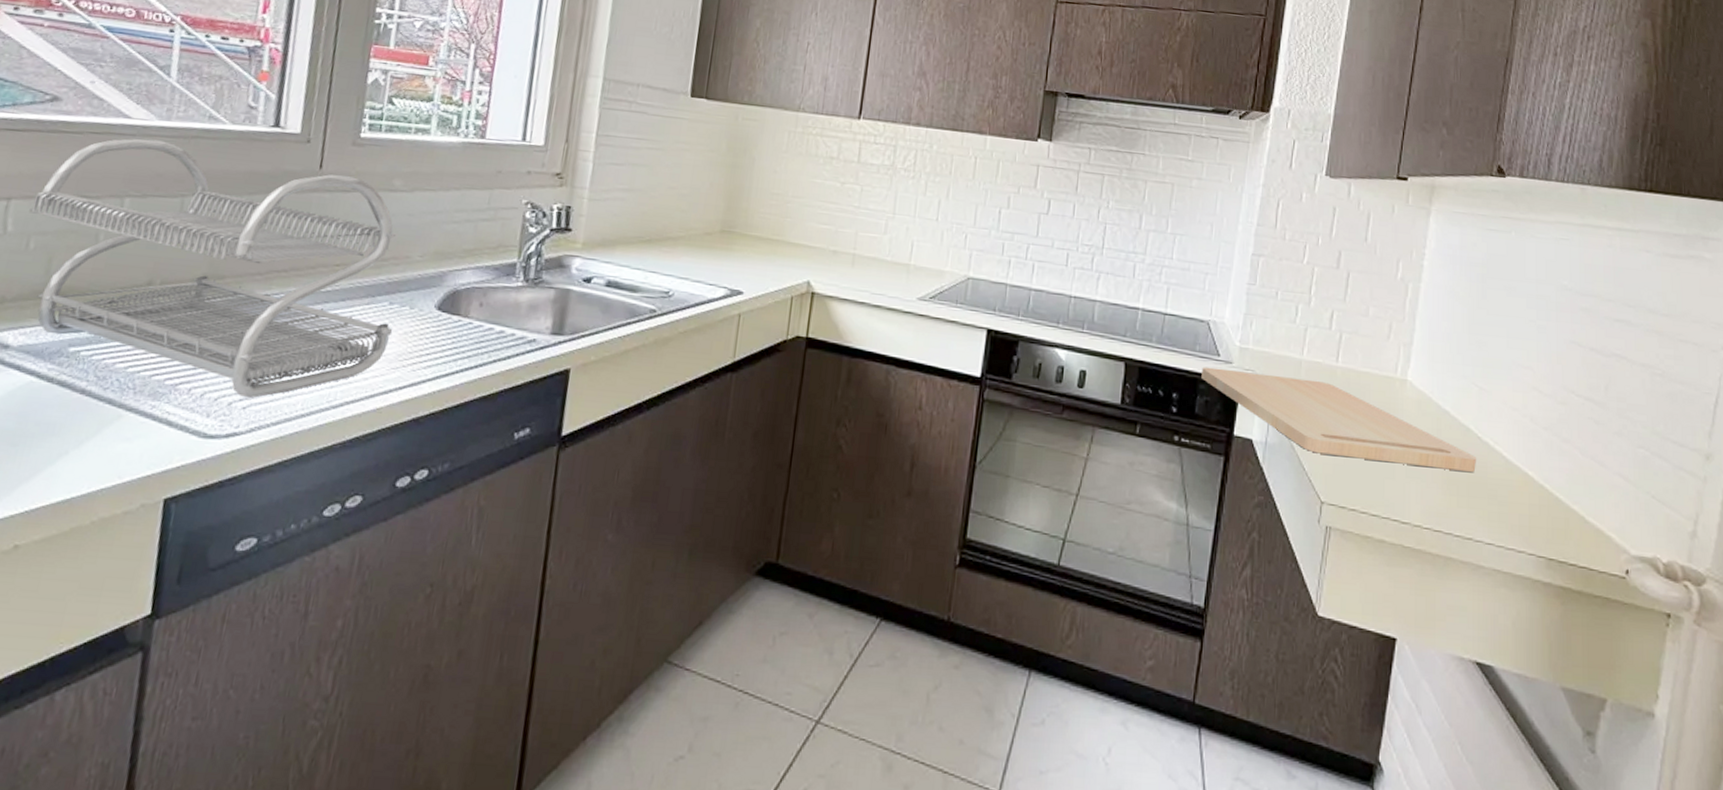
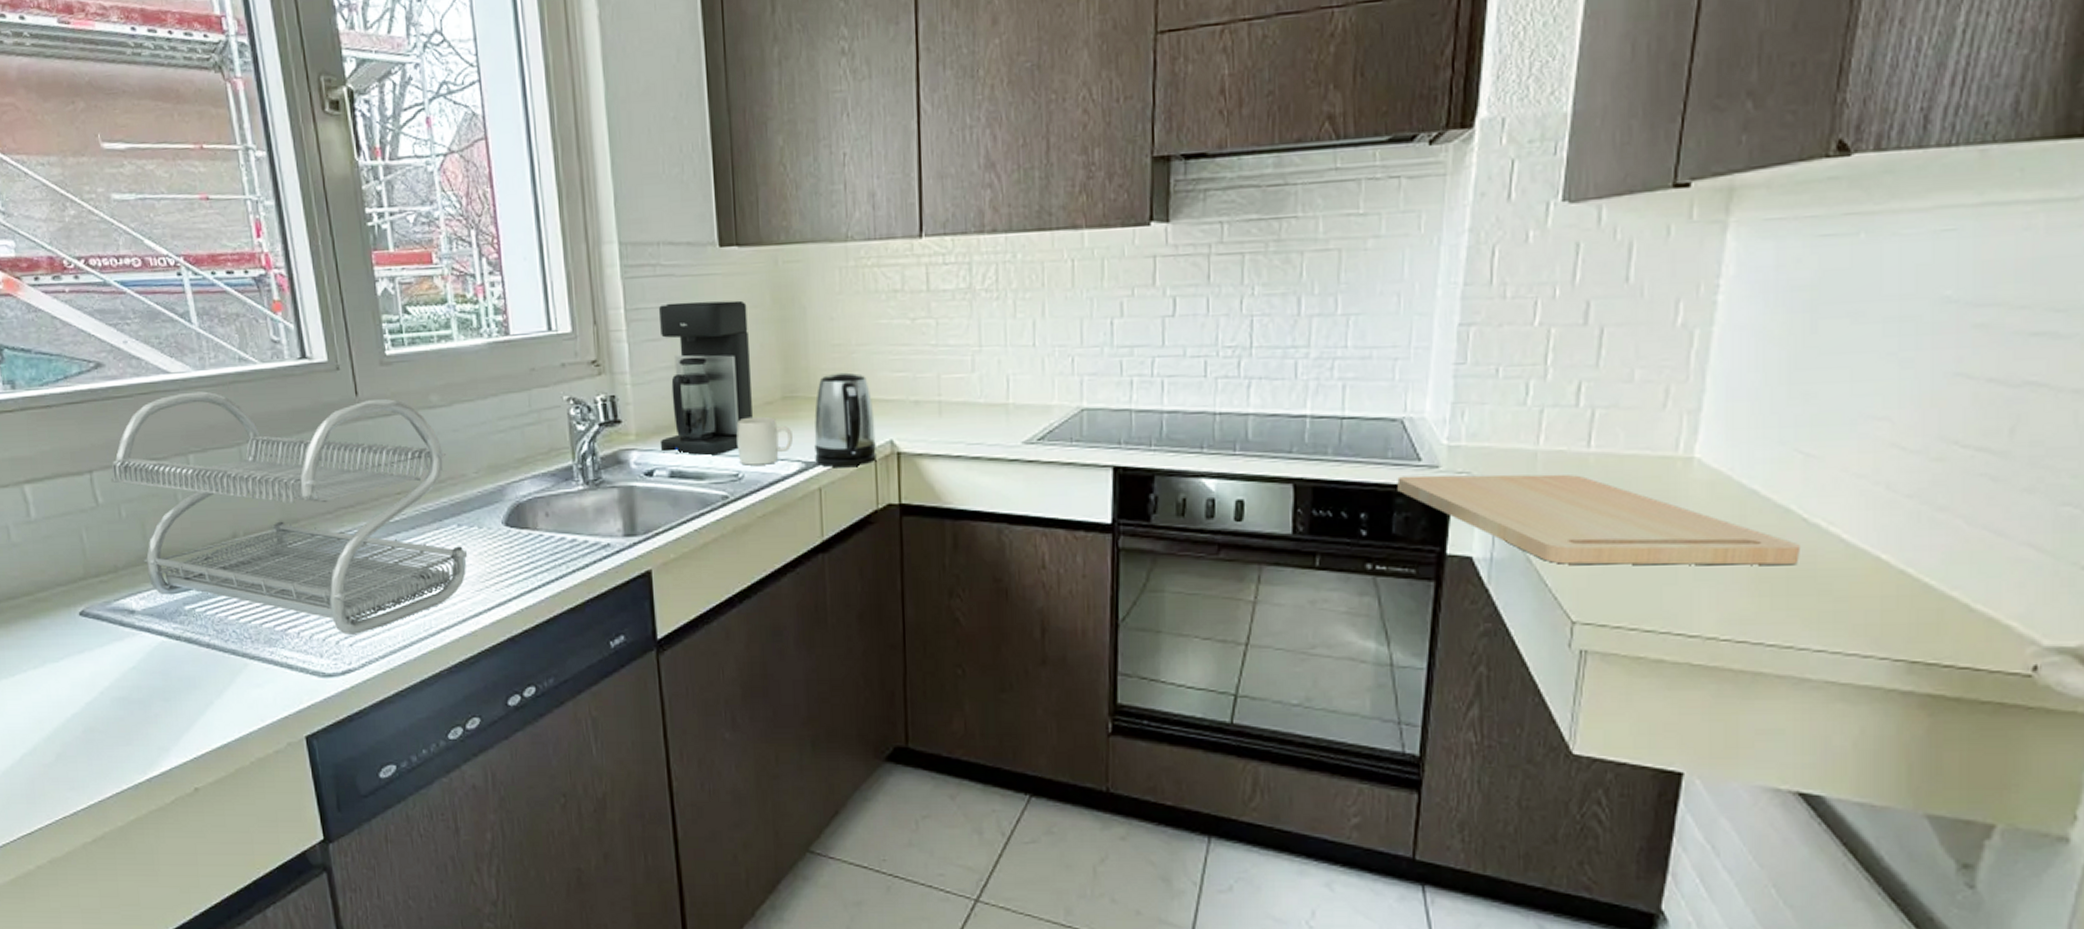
coffee maker: none [602,135,705,273] -> present [659,300,753,456]
mug: none [672,243,724,287] -> present [736,416,793,466]
kettle: none [740,217,798,300] -> present [814,372,877,467]

